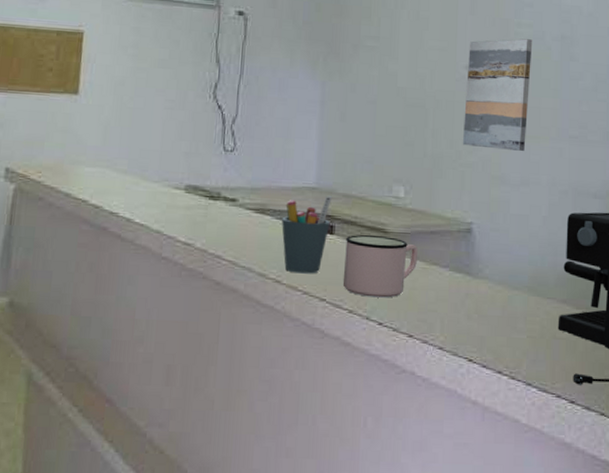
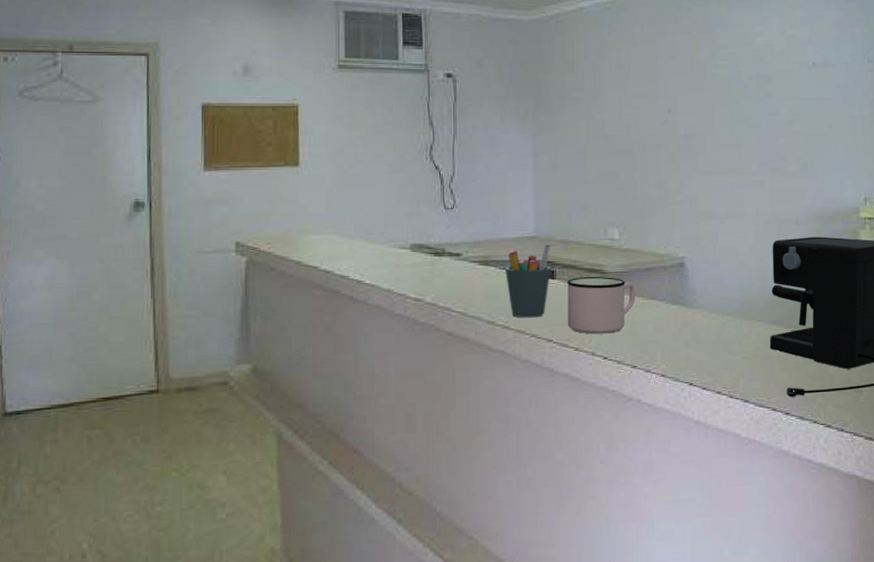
wall art: present [462,38,533,151] -> none [669,79,730,186]

